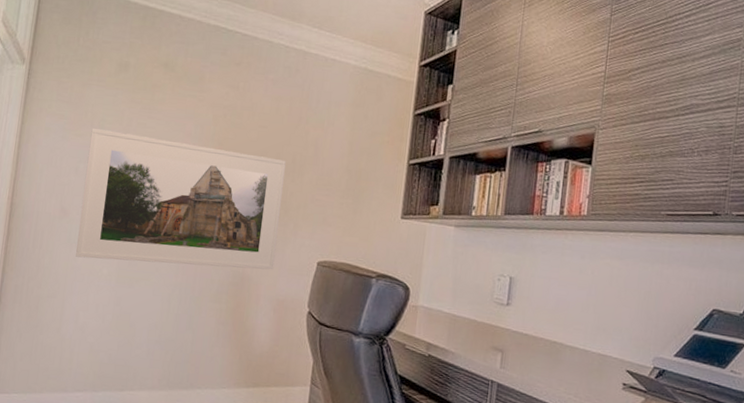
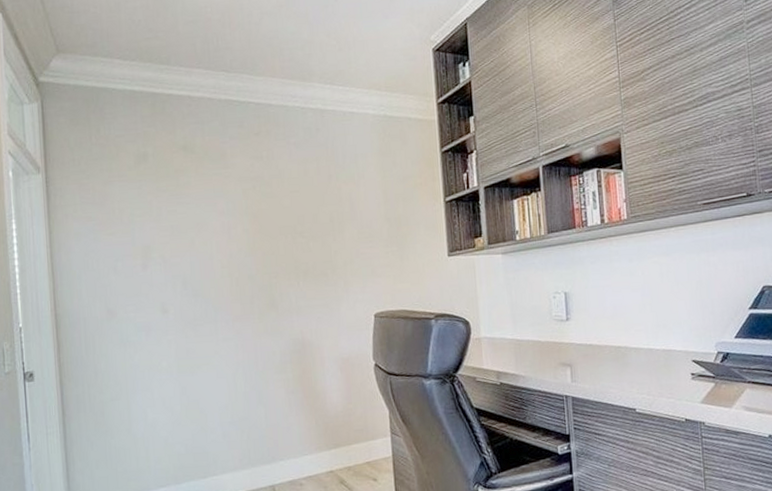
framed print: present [75,127,286,270] -> none [122,220,333,355]

